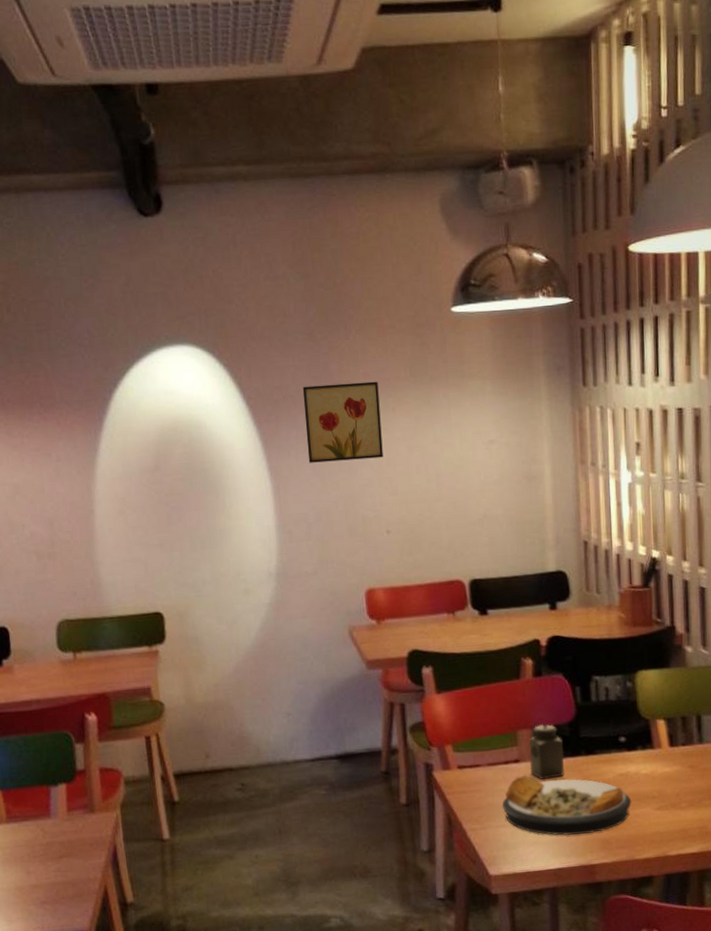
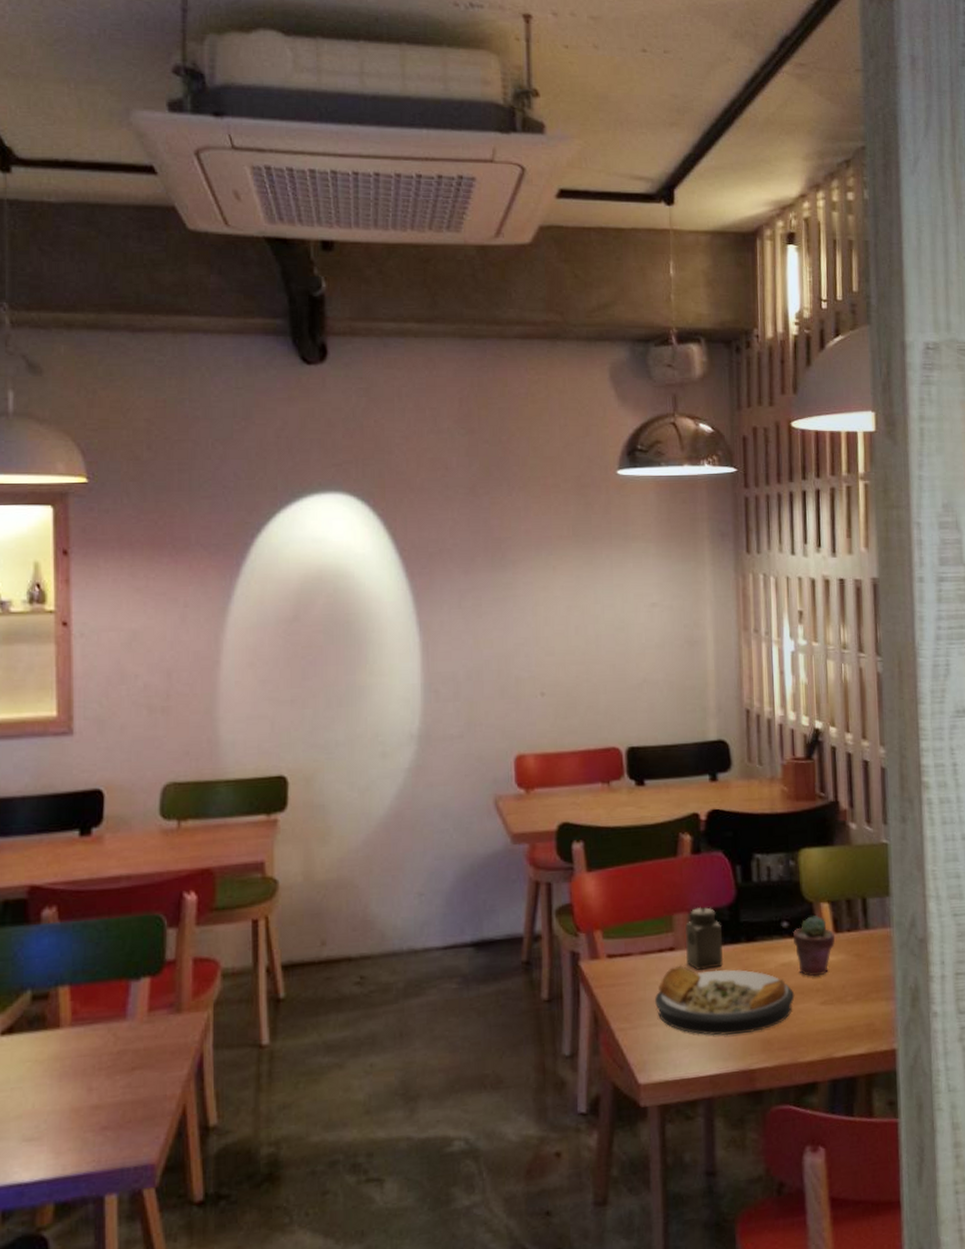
wall art: present [302,381,383,463] -> none [460,538,541,619]
potted succulent: none [630,731,671,786] -> present [792,915,836,977]

